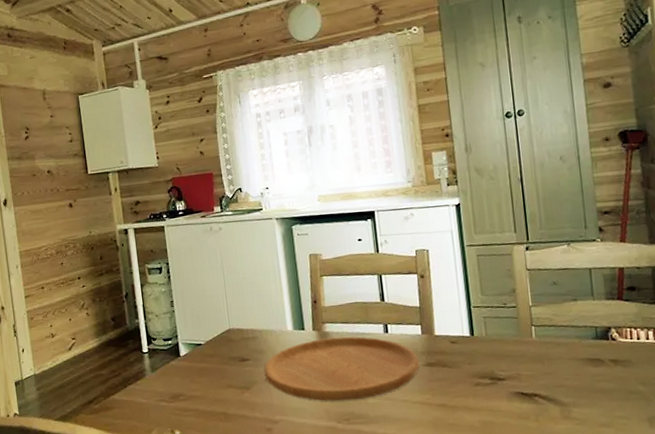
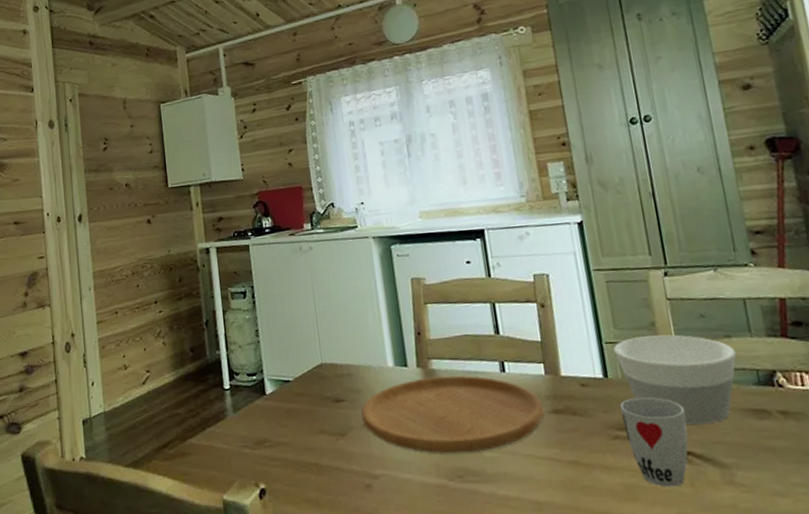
bowl: none [480,299,581,372] -> present [613,334,737,425]
cup: none [483,350,536,423] -> present [620,396,688,487]

